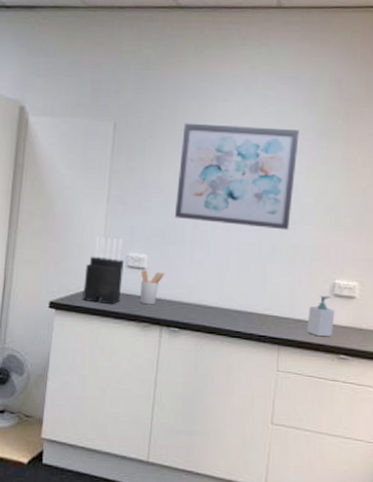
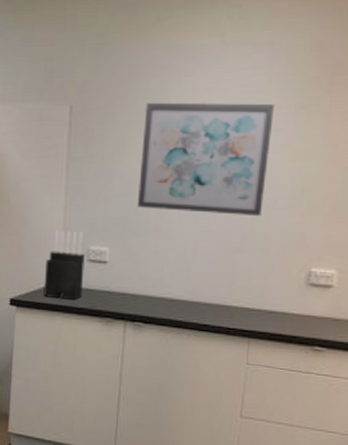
utensil holder: present [140,269,164,305] -> none [103,263,128,300]
soap bottle: present [307,295,335,337] -> none [279,285,311,329]

